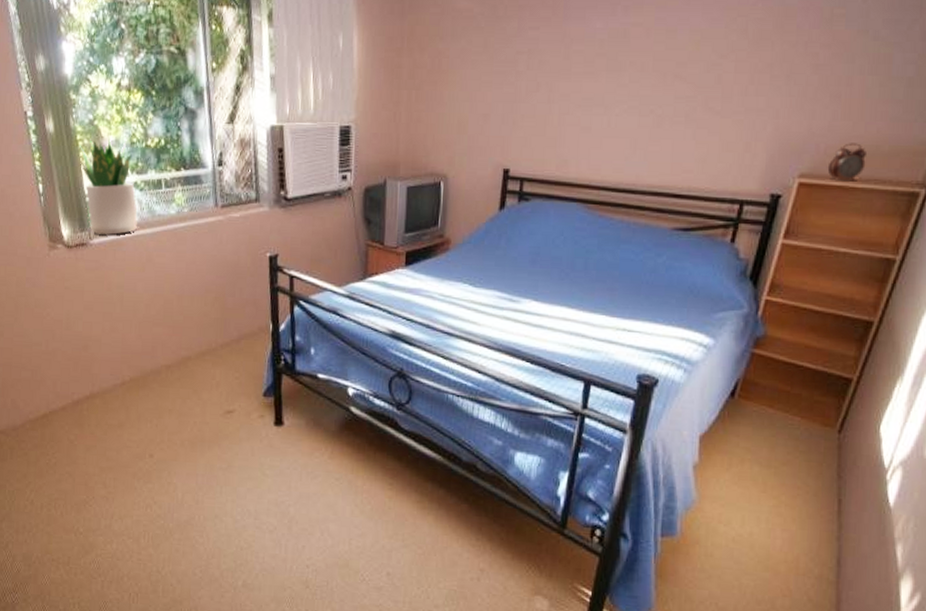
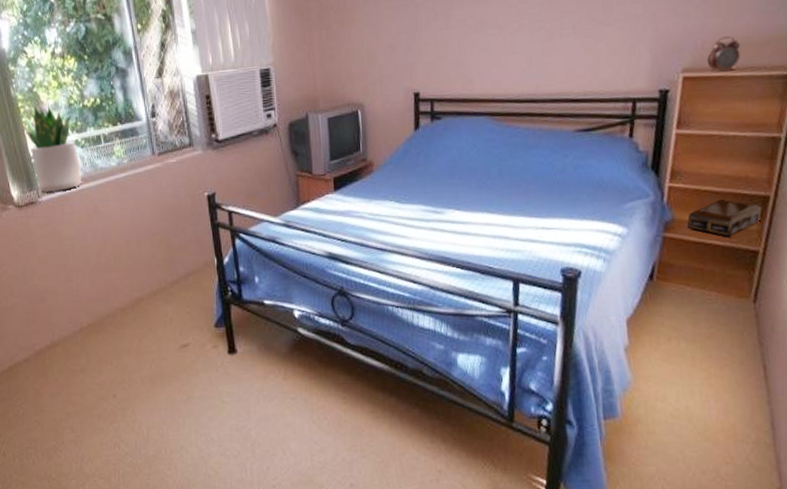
decorative box: none [779,320,862,362] -> present [687,200,761,238]

